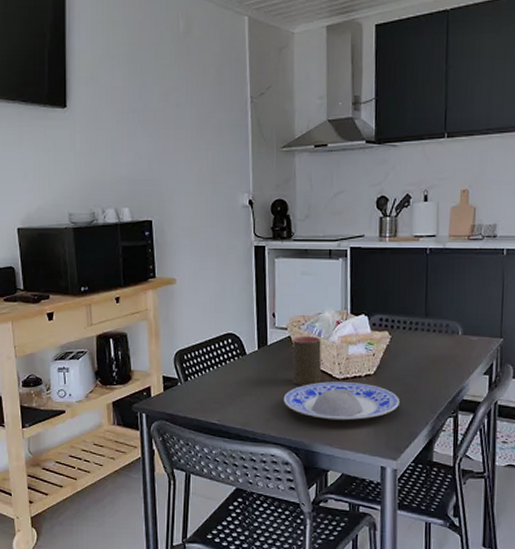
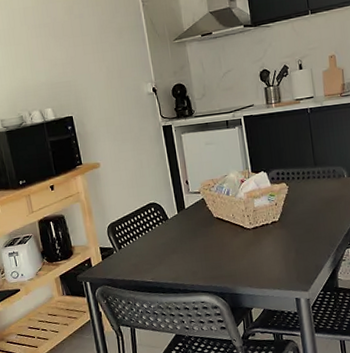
plate: present [283,382,399,421] -> none [205,229,304,265]
cup: present [292,335,322,386] -> none [206,195,235,240]

